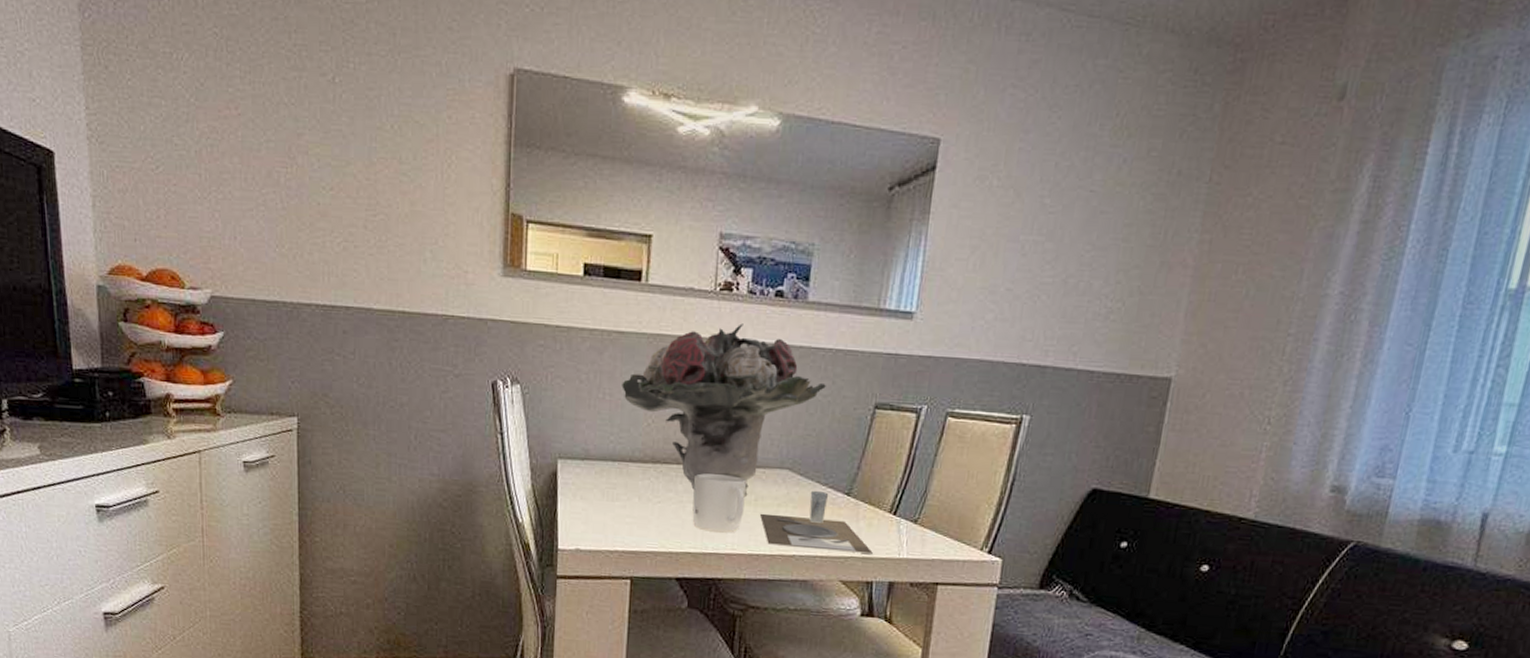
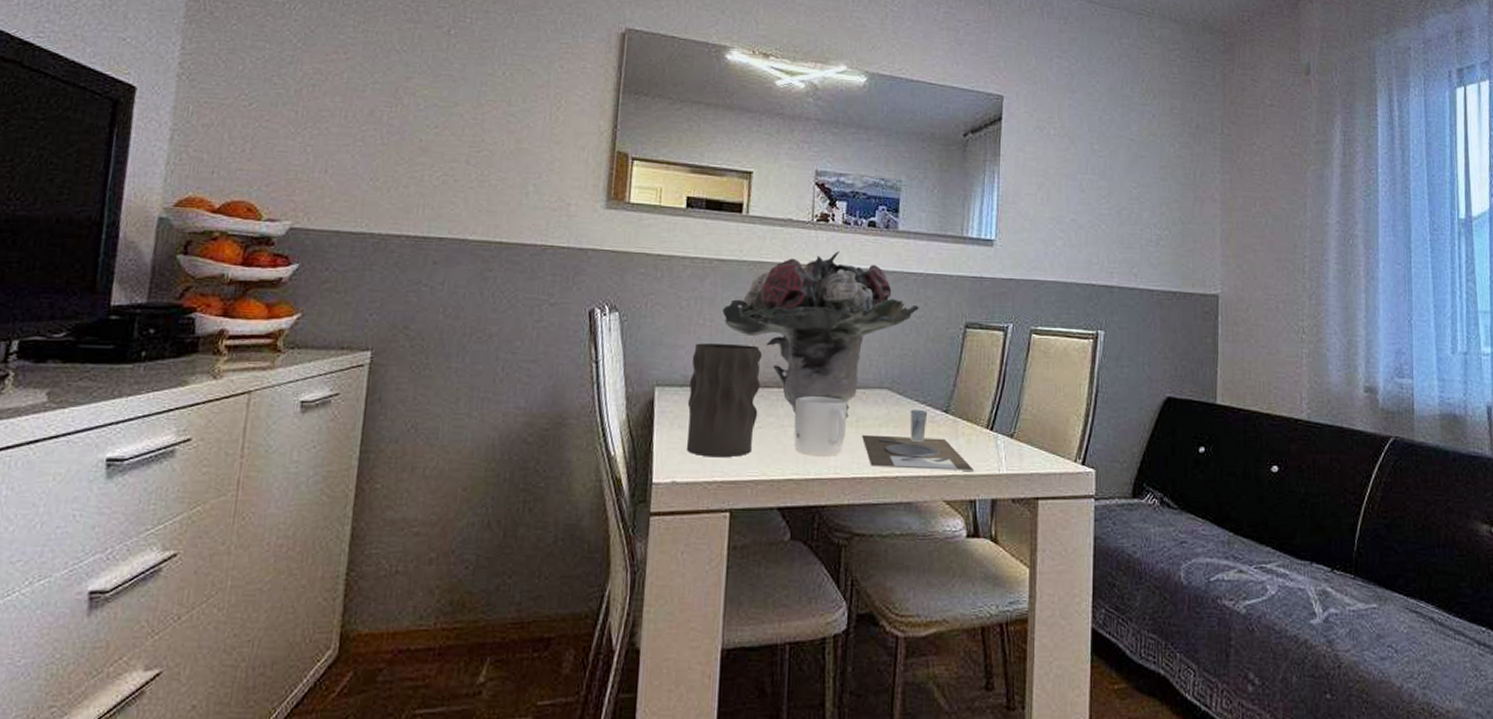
vase: none [589,417,662,529] -> present [687,343,763,458]

